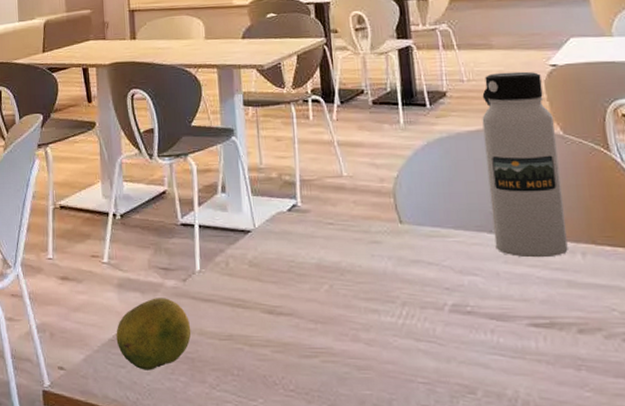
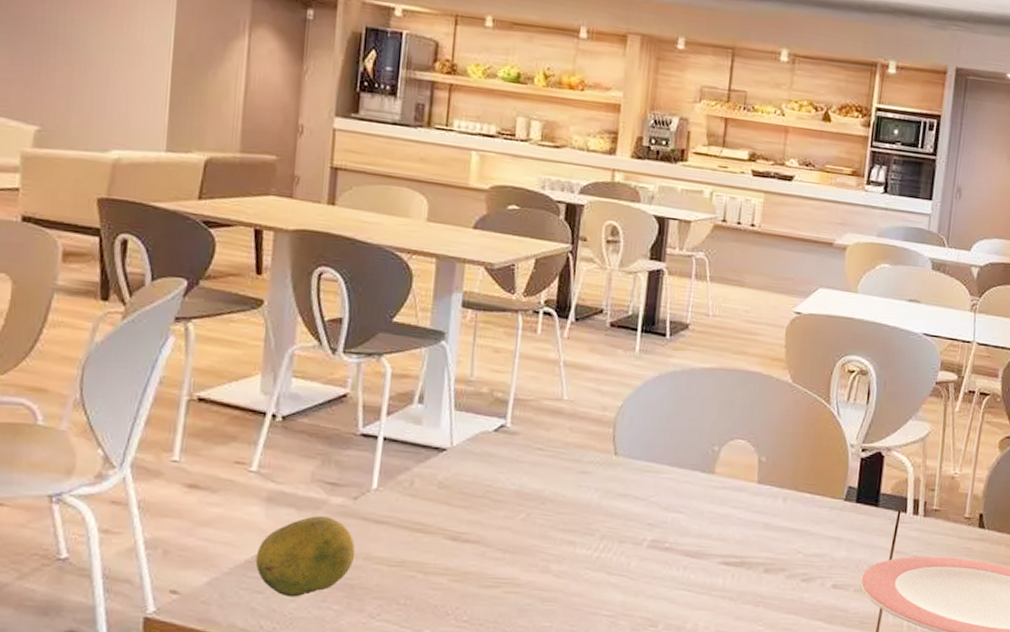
water bottle: present [482,71,568,258] -> none [705,312,786,501]

